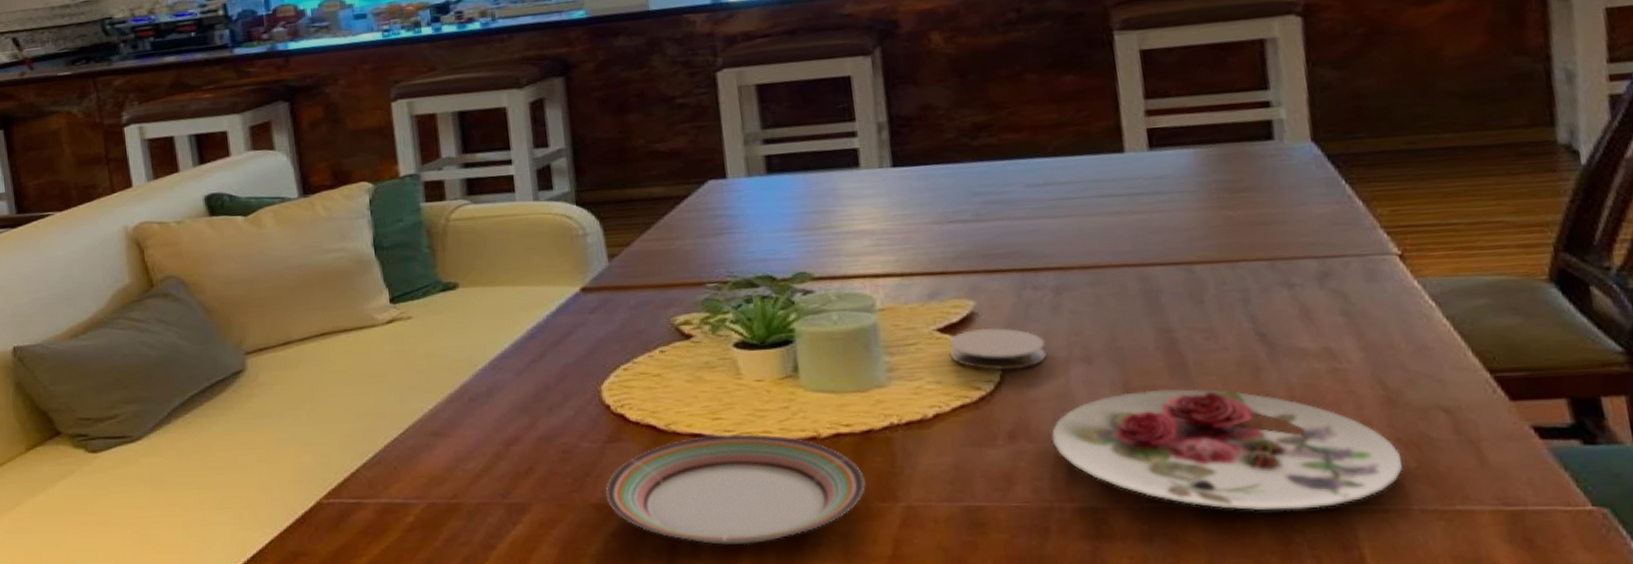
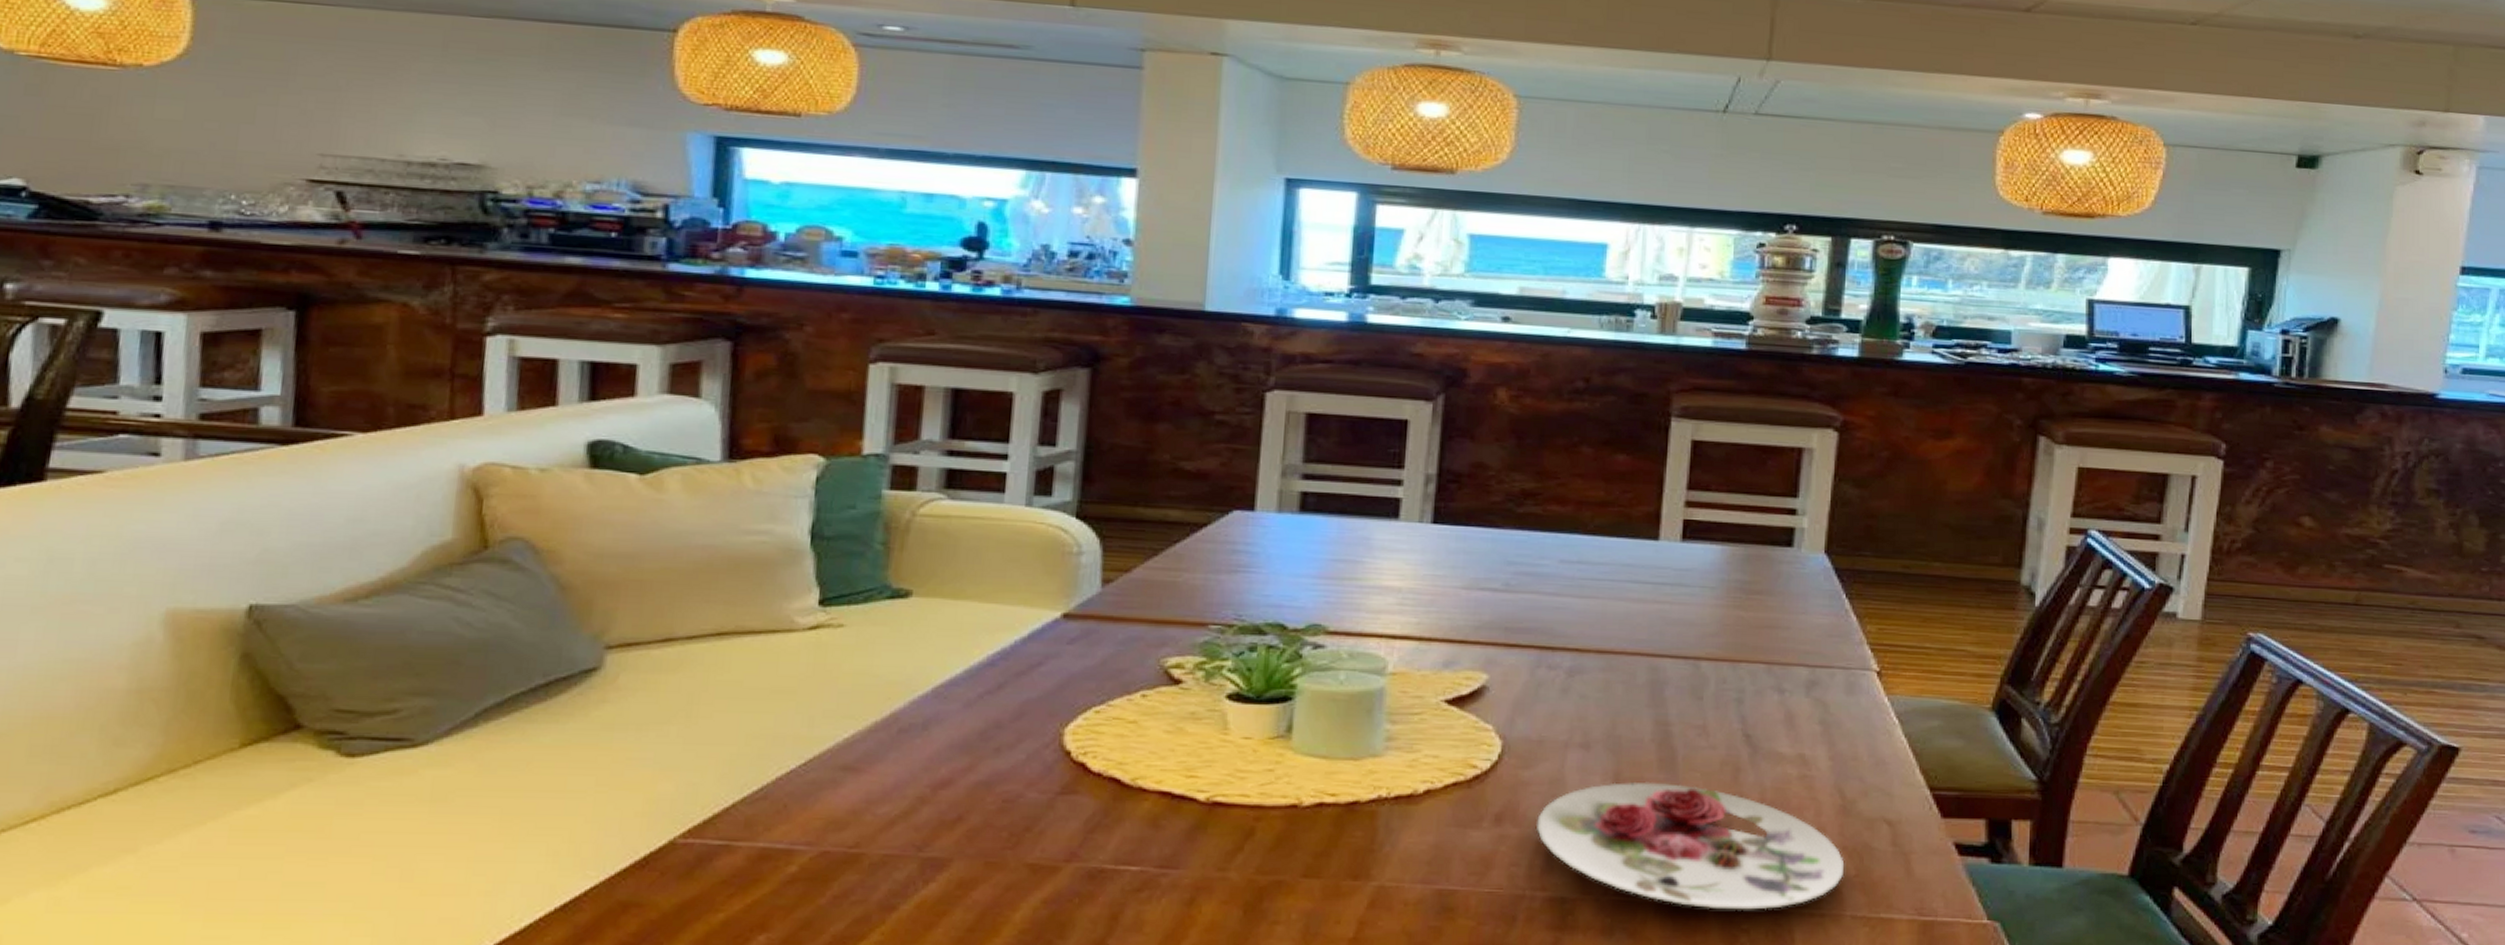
plate: present [606,433,866,545] -> none [1045,794,1340,920]
coaster: present [948,327,1047,371] -> none [1453,703,1548,751]

